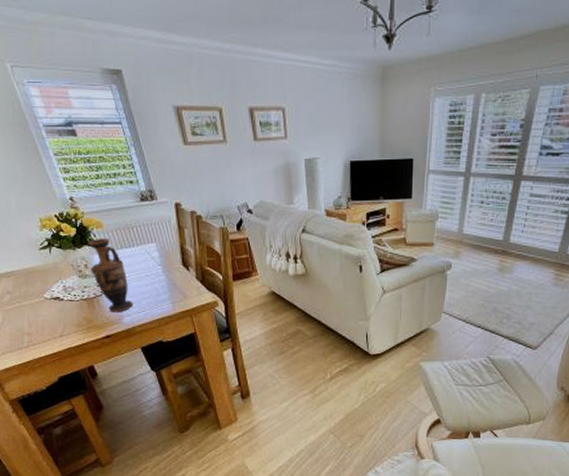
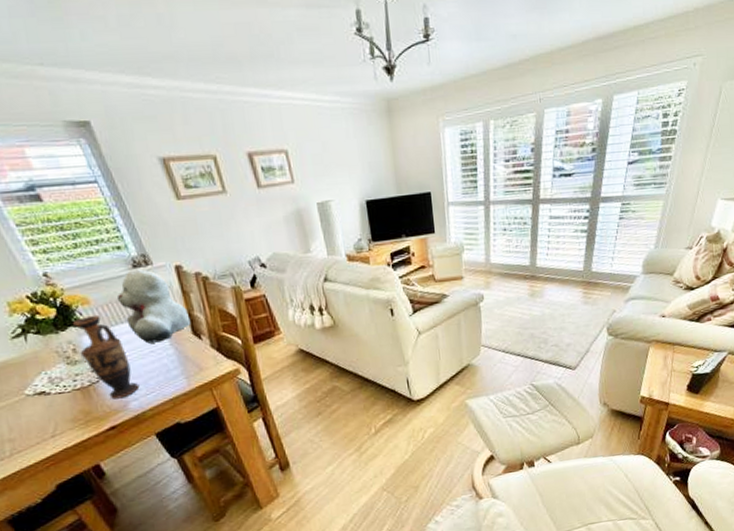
teddy bear: none [124,203,182,268] -> present [117,269,191,344]

